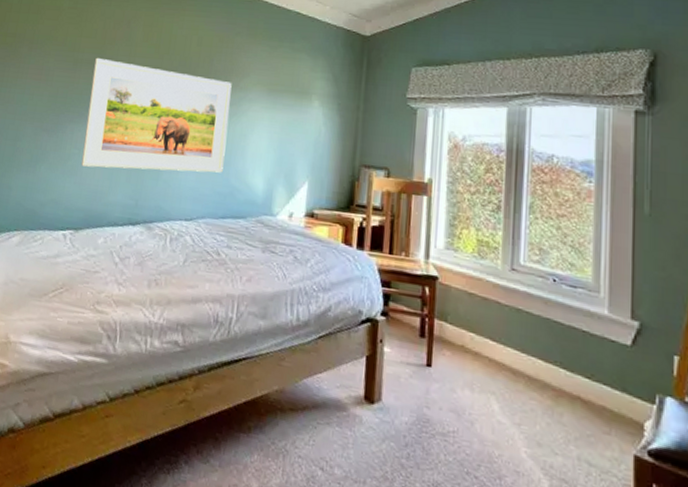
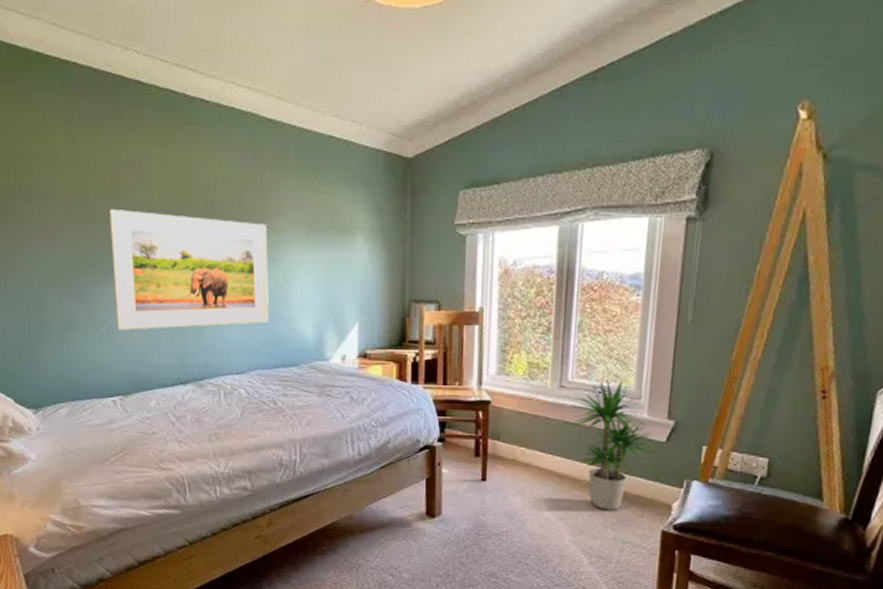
potted plant: none [522,267,625,422] -> present [569,379,660,511]

